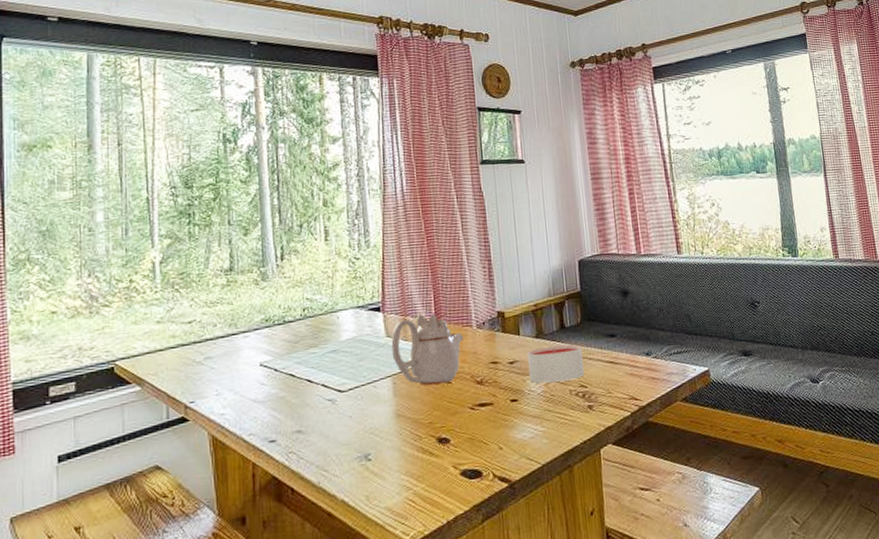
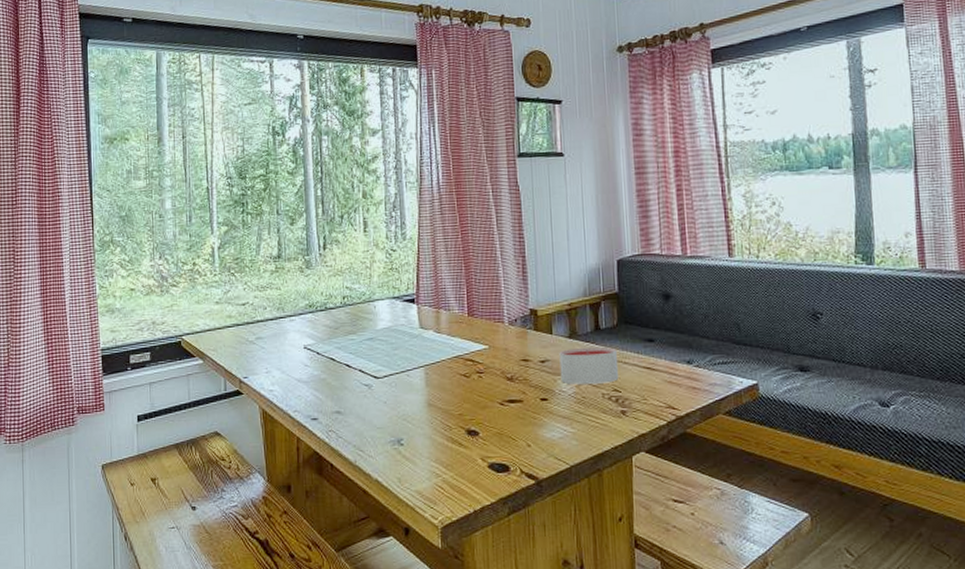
teapot: present [391,313,463,386] -> none [424,307,495,379]

